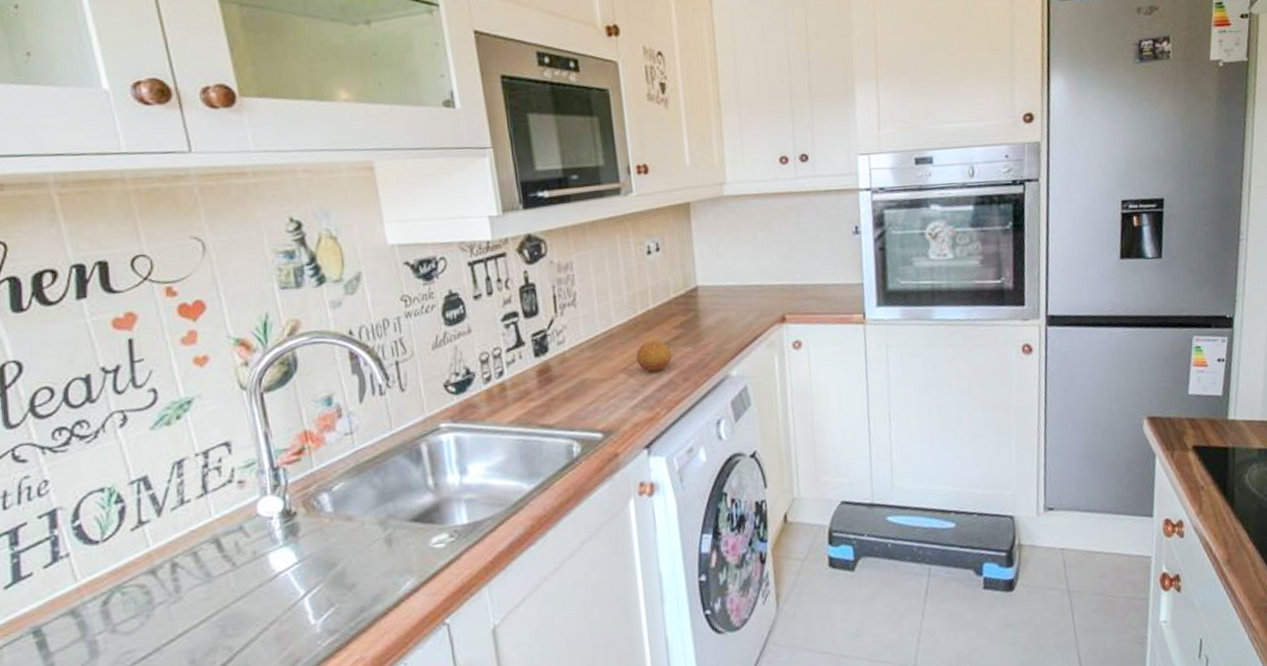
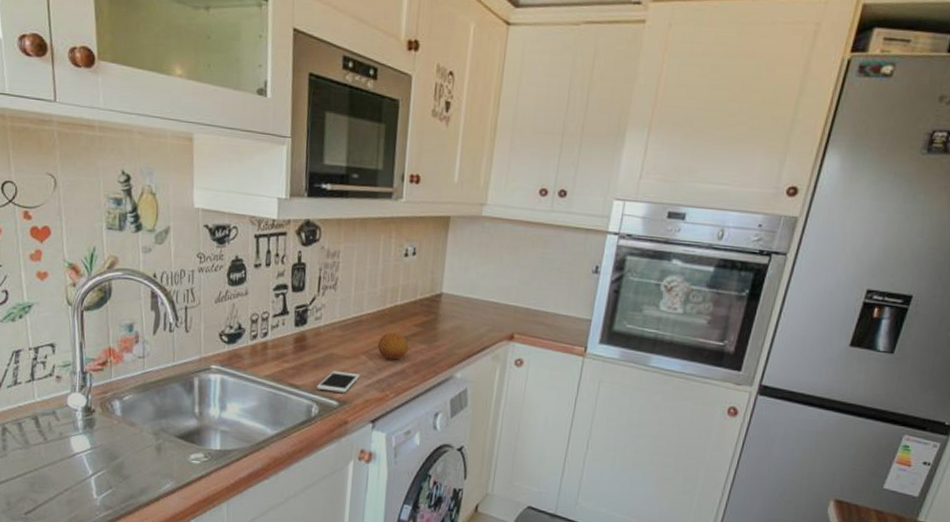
cell phone: none [573,396,623,424] -> present [317,370,361,393]

